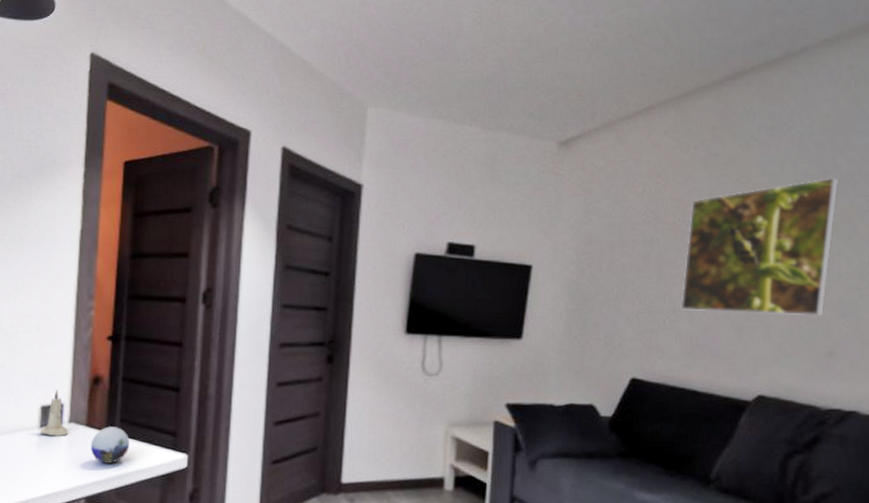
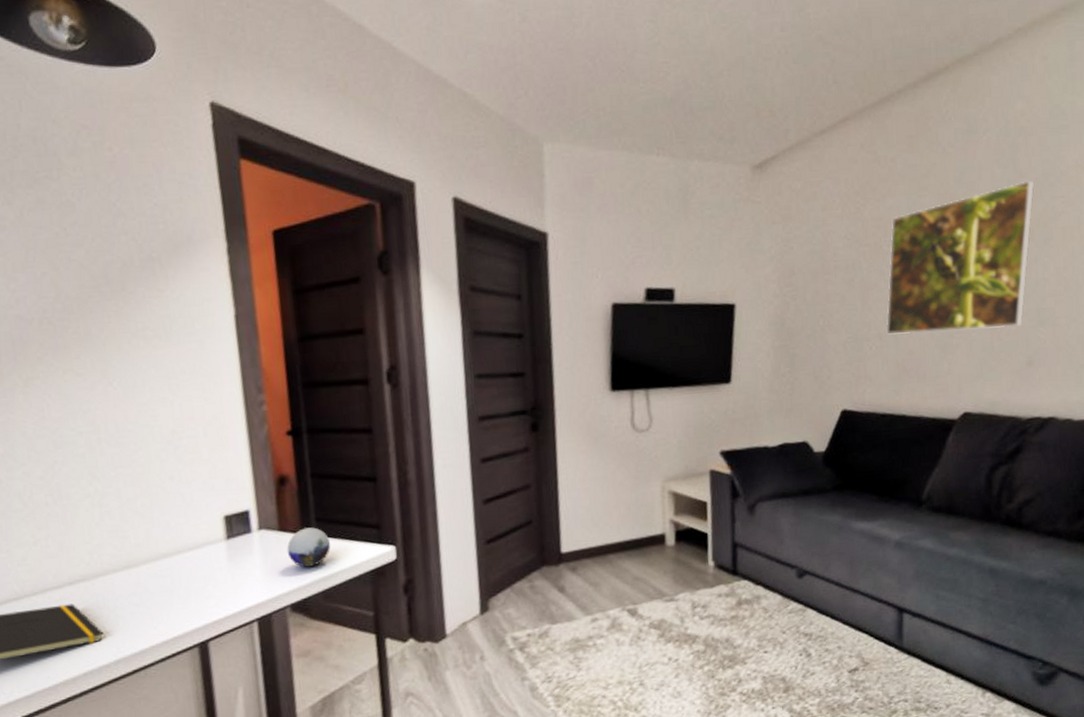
candle: present [40,389,68,436] -> none [228,496,260,546]

